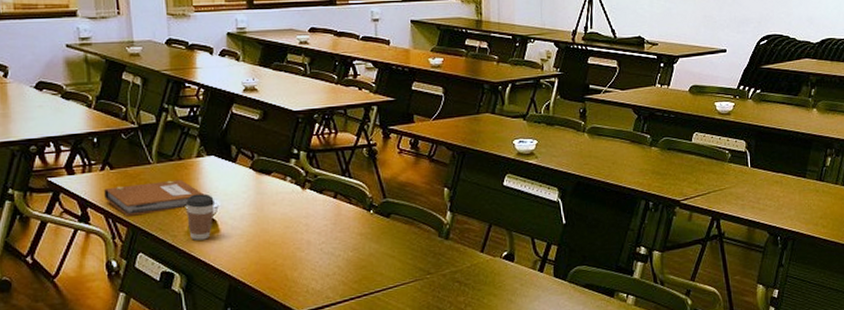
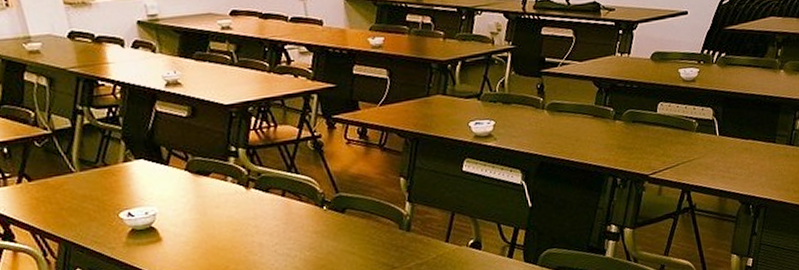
notebook: present [104,179,204,216] -> none [25,187,138,231]
coffee cup: present [186,193,215,240] -> none [119,200,153,251]

